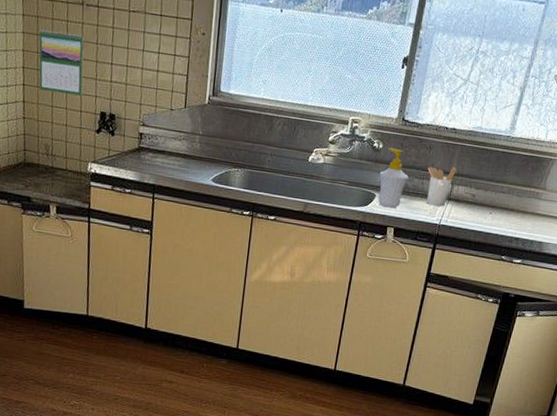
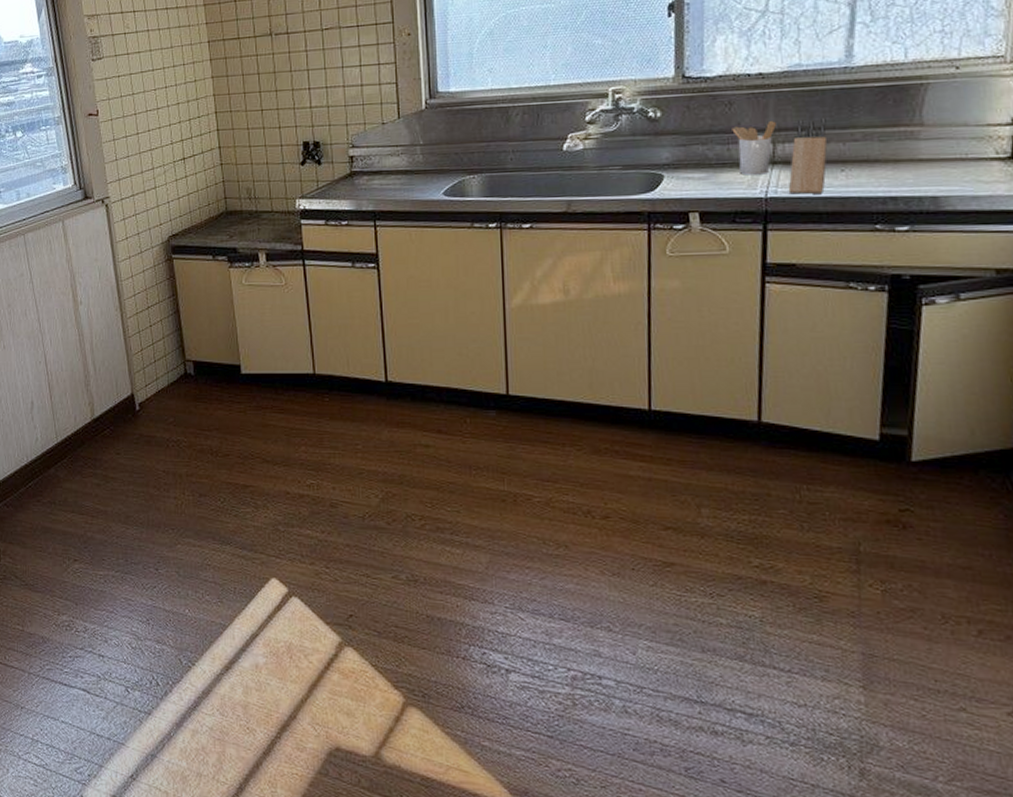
calendar: present [39,29,84,96] -> none [229,65,282,132]
soap bottle: present [378,147,409,209] -> none [663,113,706,189]
knife block: none [454,170,489,227] -> present [788,118,827,194]

